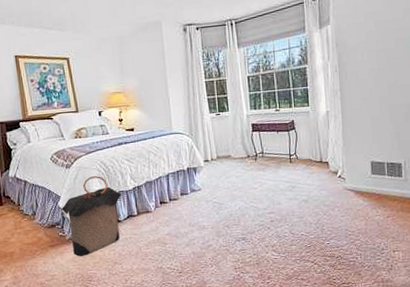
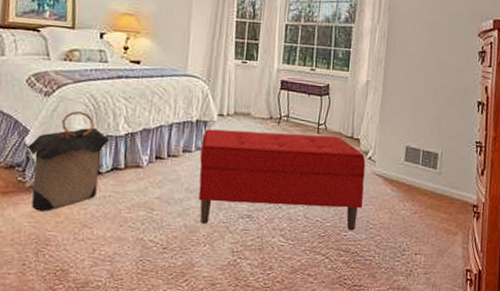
bench: none [194,162,340,249] -> present [198,129,366,231]

